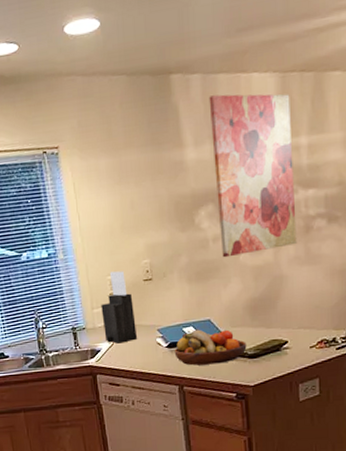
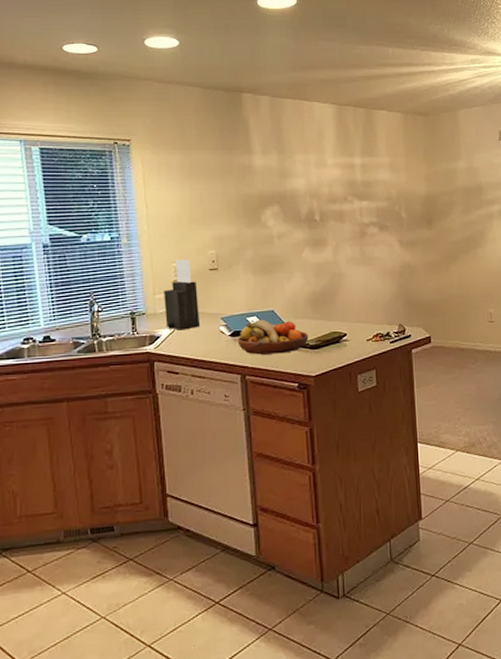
wall art: present [208,94,297,258] -> none [276,115,353,254]

